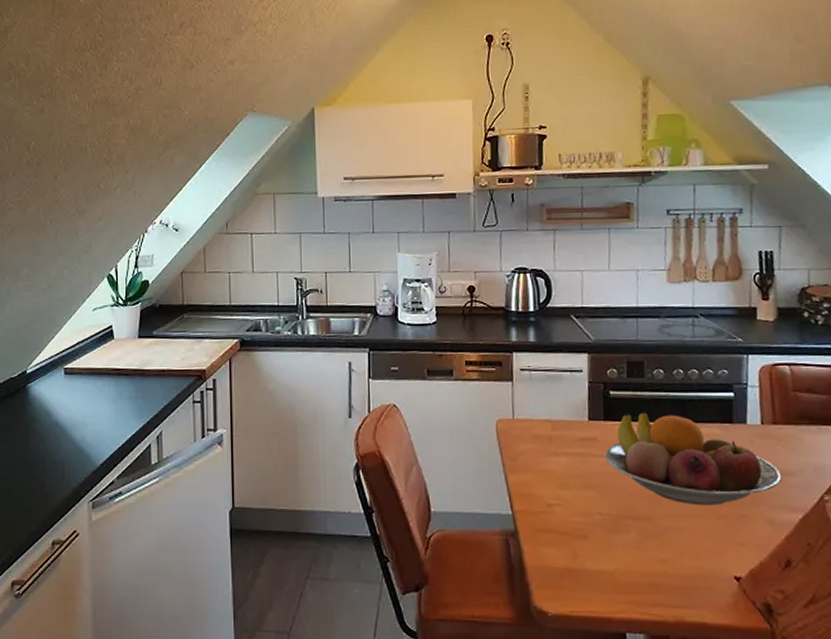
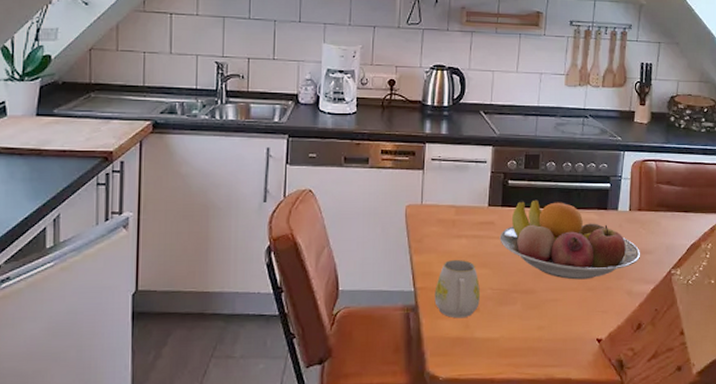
mug: none [535,479,588,547] -> present [434,259,480,319]

